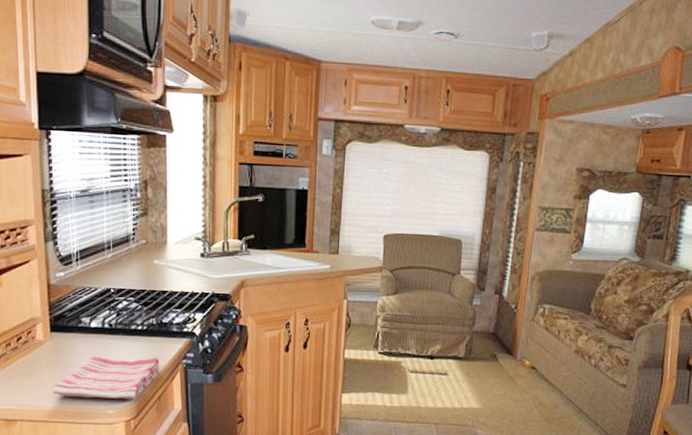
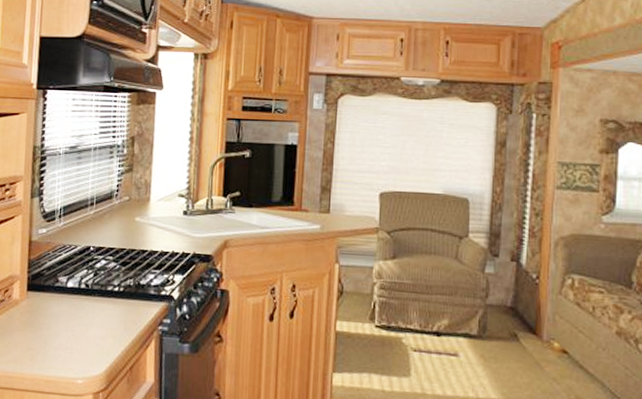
dish towel: present [52,356,159,400] -> none [22,319,134,369]

